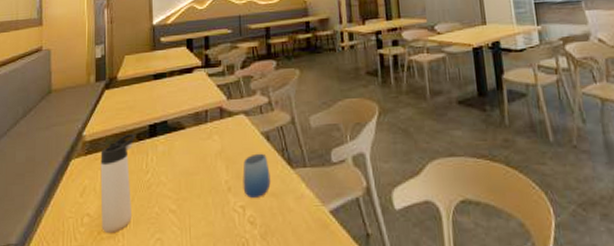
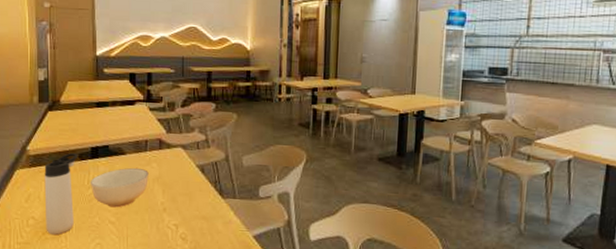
bowl: none [148,142,211,193] -> present [90,167,149,208]
cup: present [242,153,271,198] -> none [177,182,203,219]

